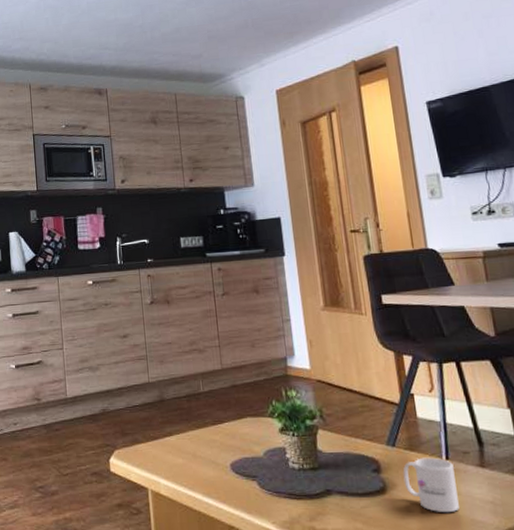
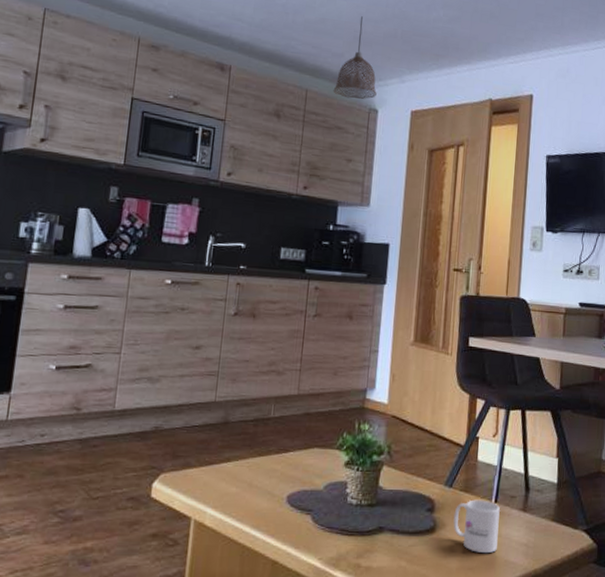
pendant lamp: none [199,17,240,93] -> present [333,16,377,100]

